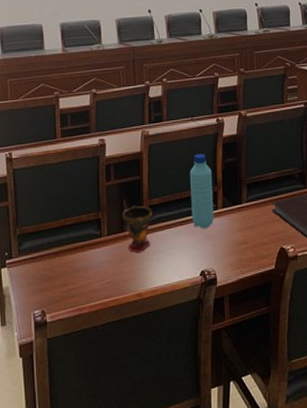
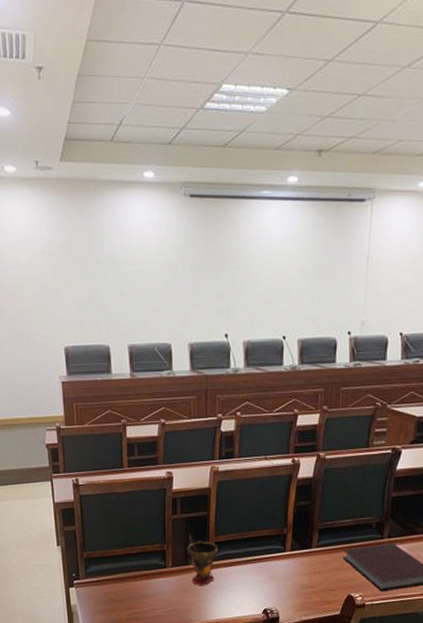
water bottle: present [189,154,214,228] -> none [258,494,283,569]

